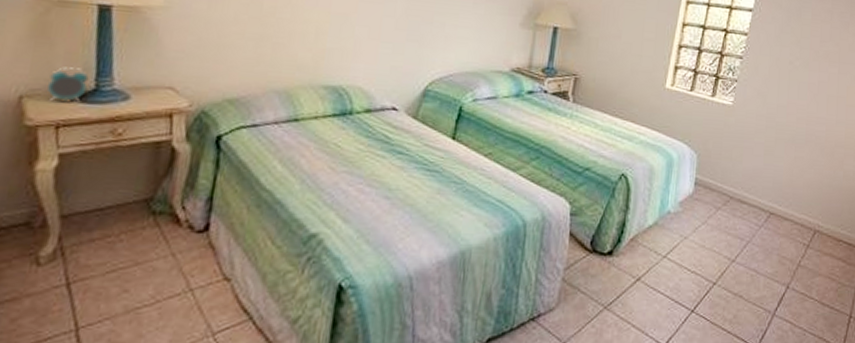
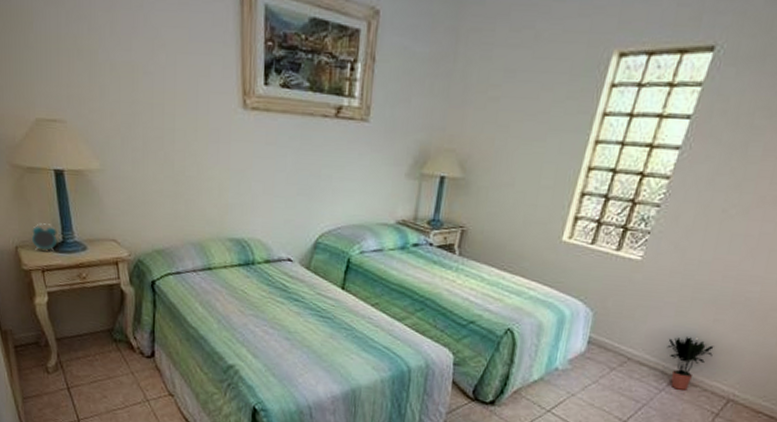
potted plant: none [761,174,798,225] -> present [666,337,714,391]

